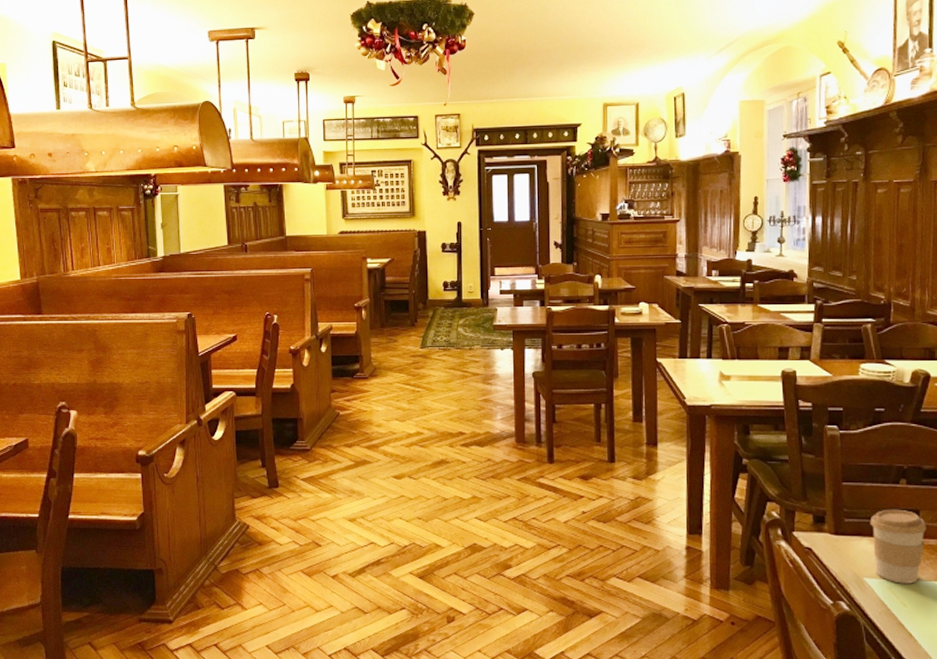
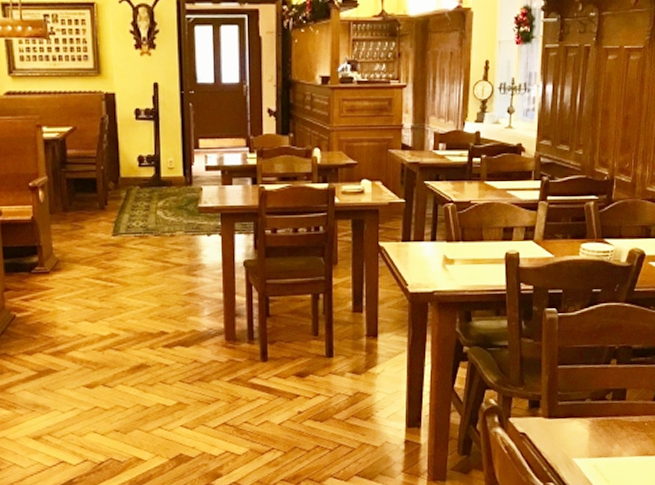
coffee cup: present [869,509,927,584] -> none [581,389,632,461]

